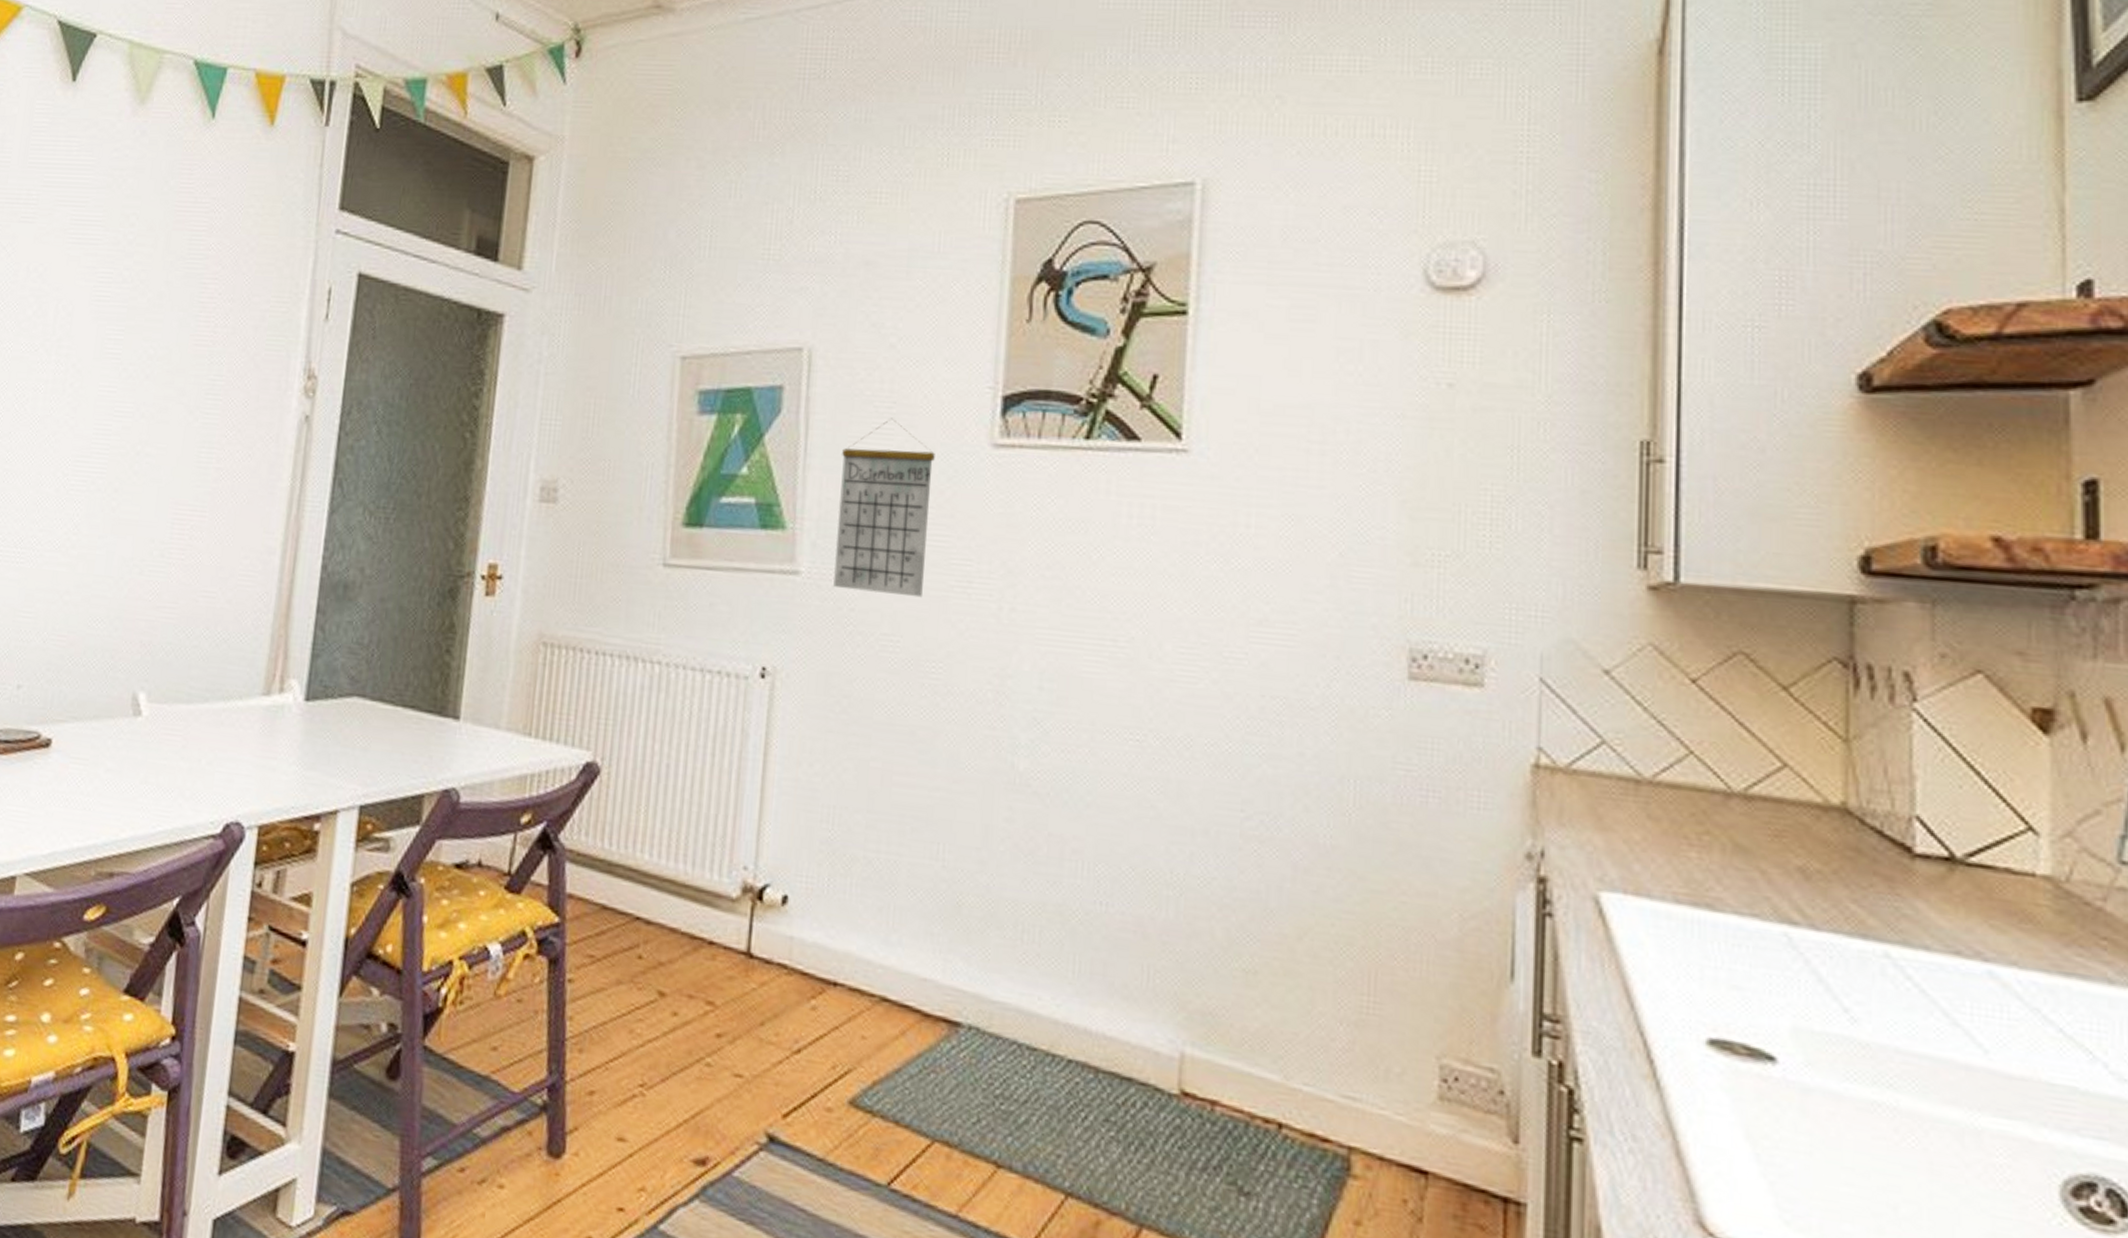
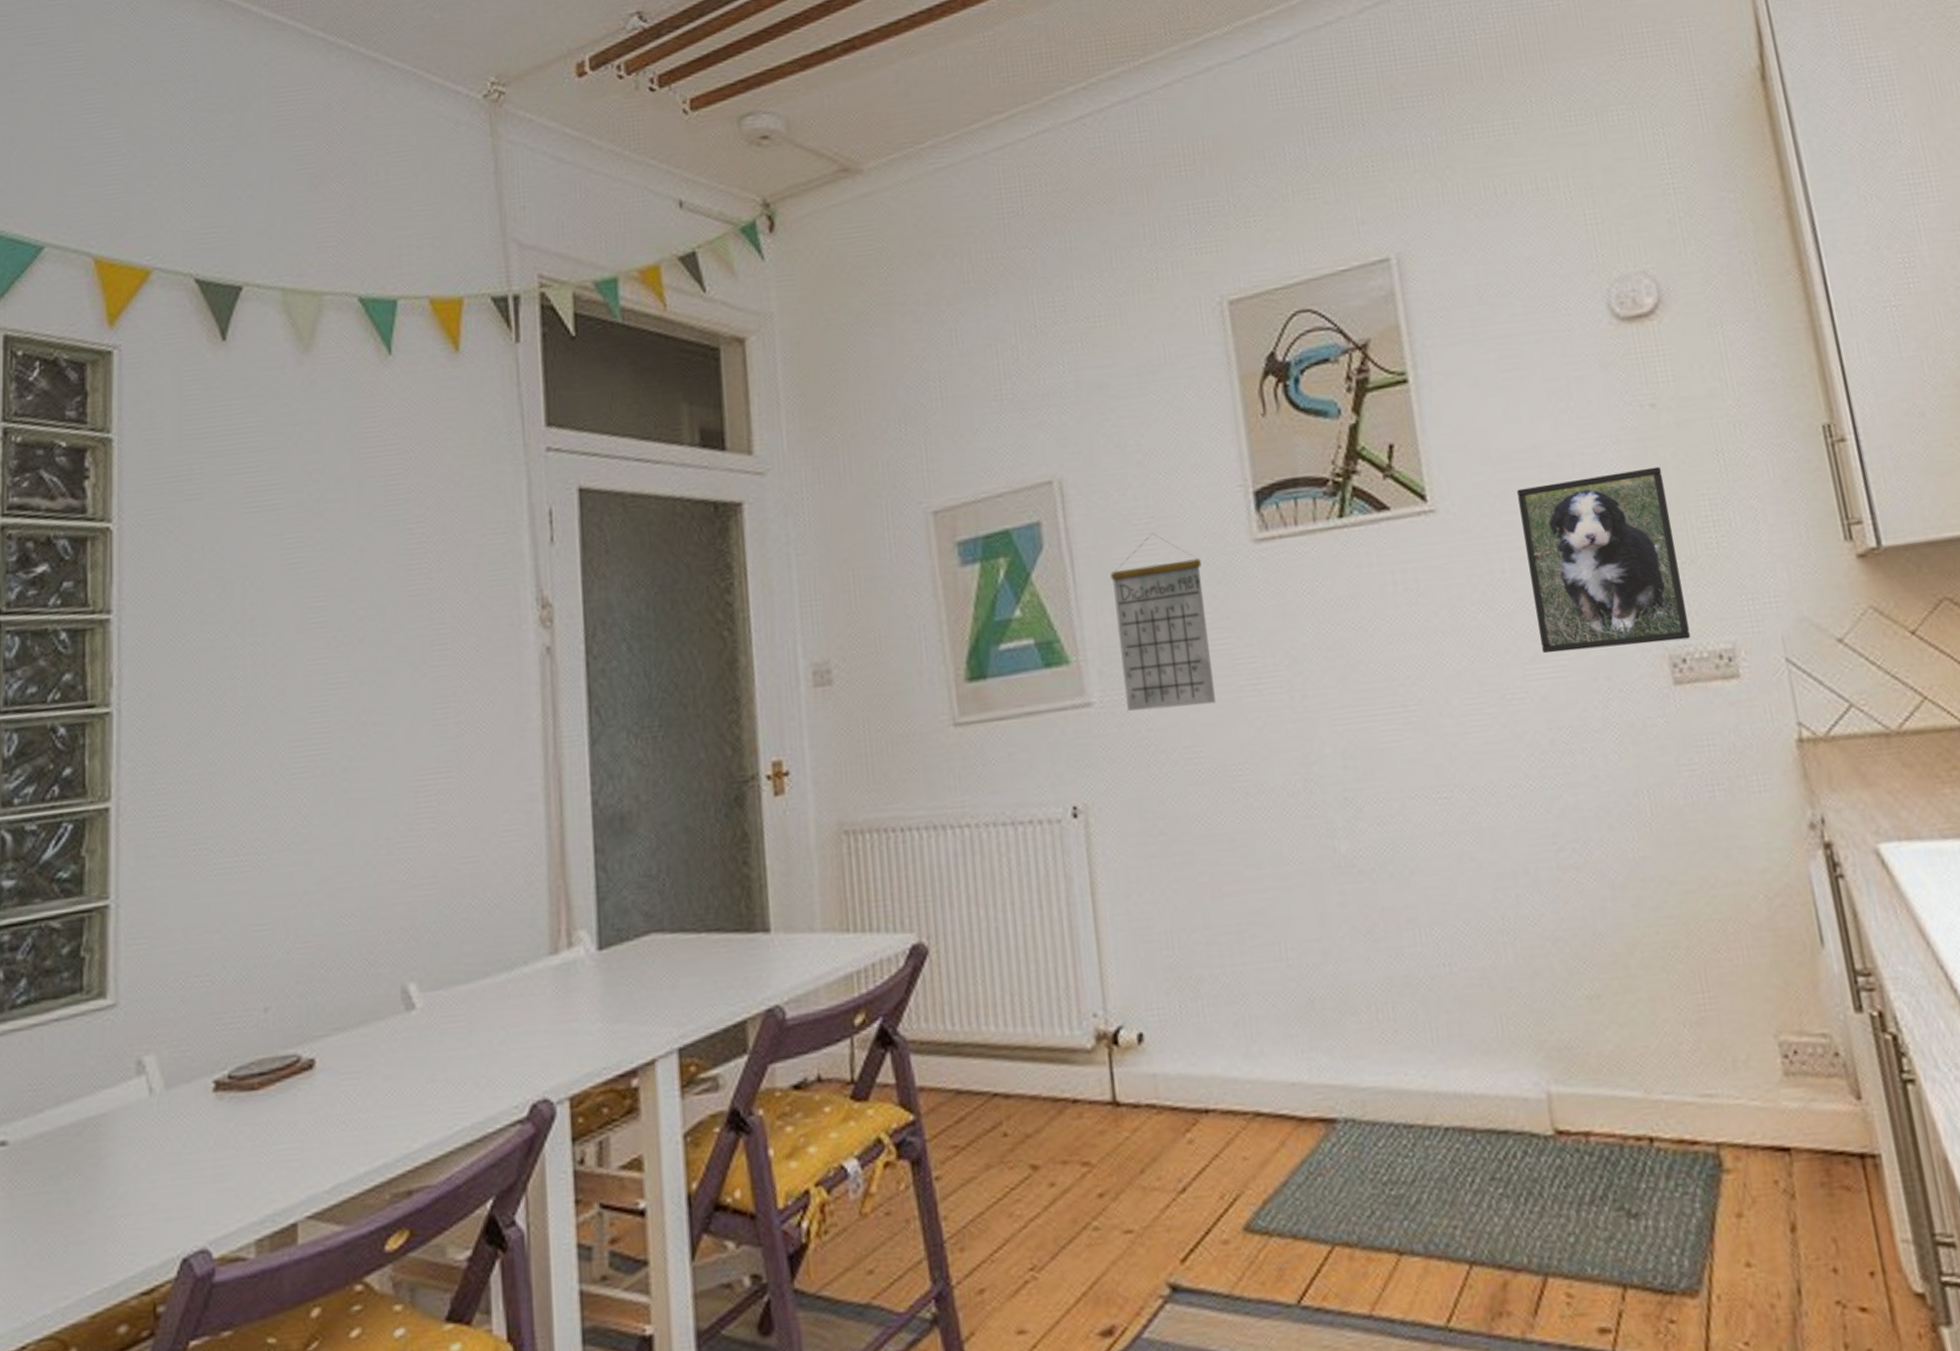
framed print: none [1271,445,1446,636] -> present [1517,466,1692,654]

